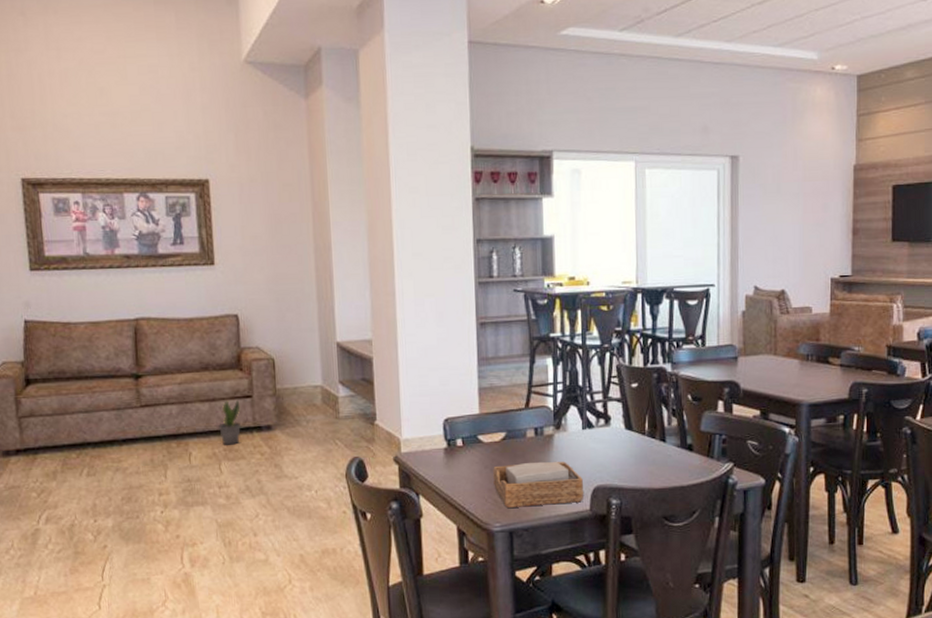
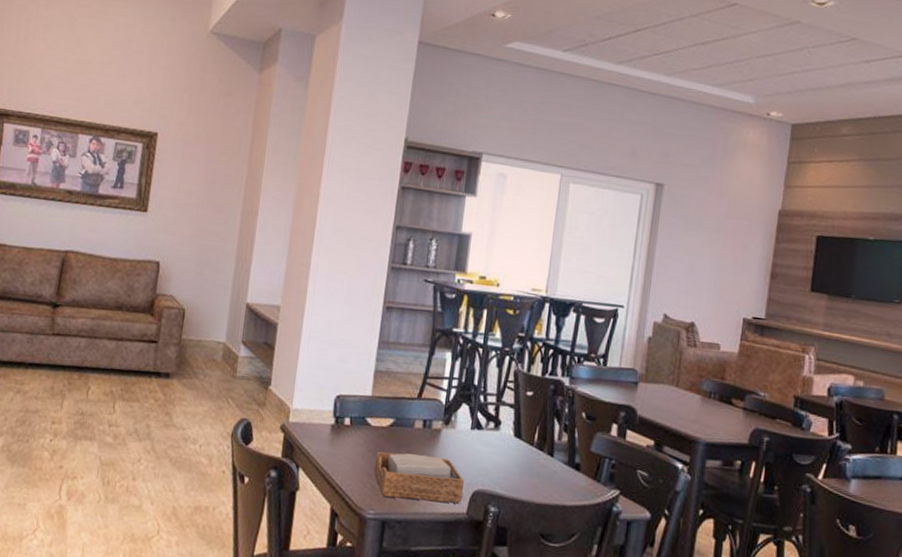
potted plant: present [219,399,241,445] -> none [120,342,145,386]

